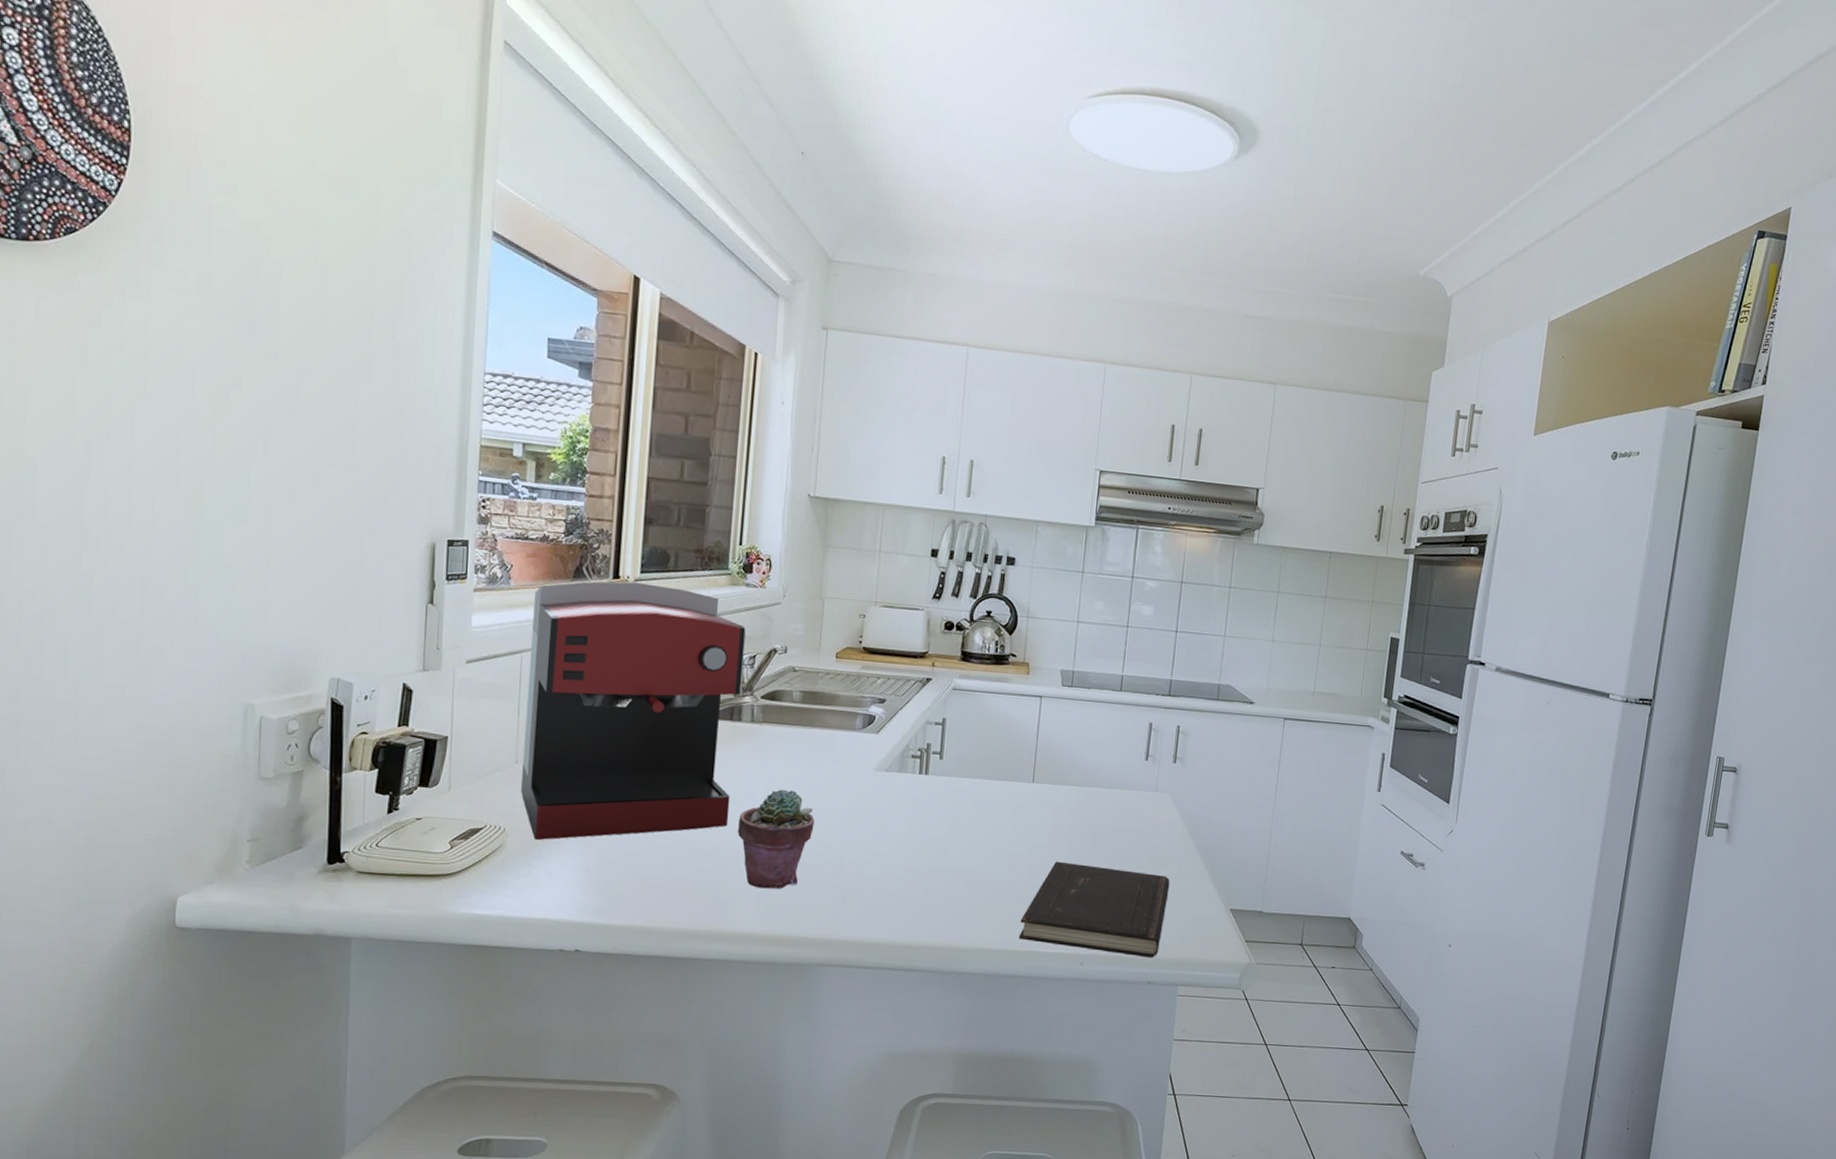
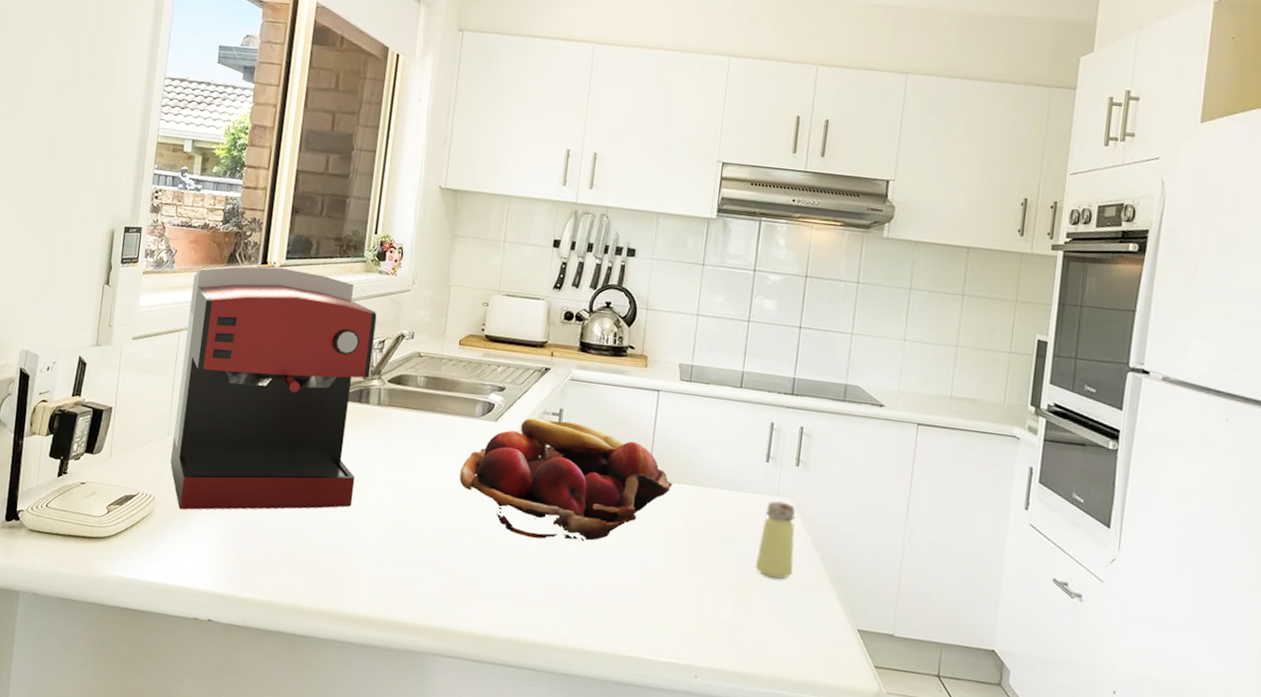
potted succulent: present [737,789,814,889] -> none [360,473,433,573]
fruit basket: none [841,728,1056,846] -> present [459,418,673,541]
hardcover book: present [1018,861,1170,958] -> none [630,563,792,677]
saltshaker: none [1136,796,1173,868] -> present [755,501,796,579]

